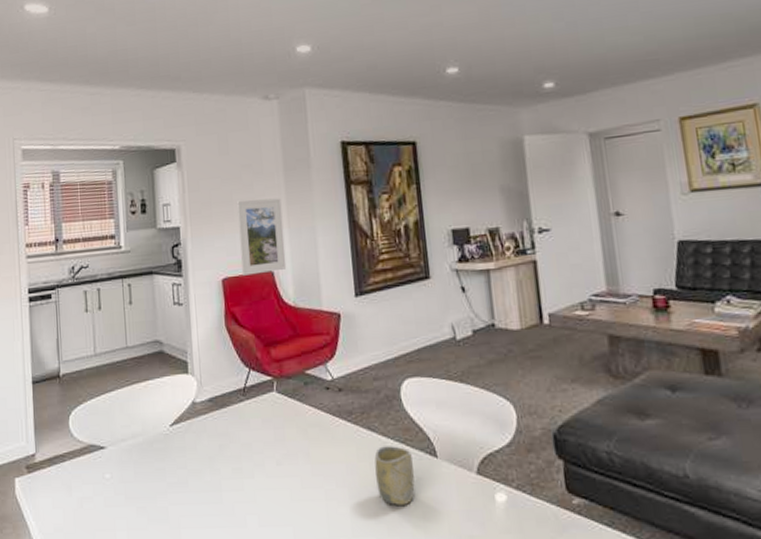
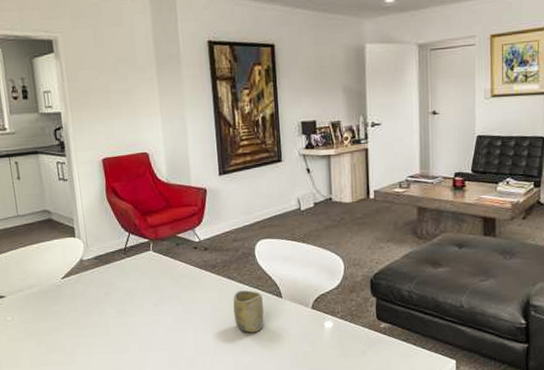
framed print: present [237,198,287,276] -> none [114,89,160,156]

